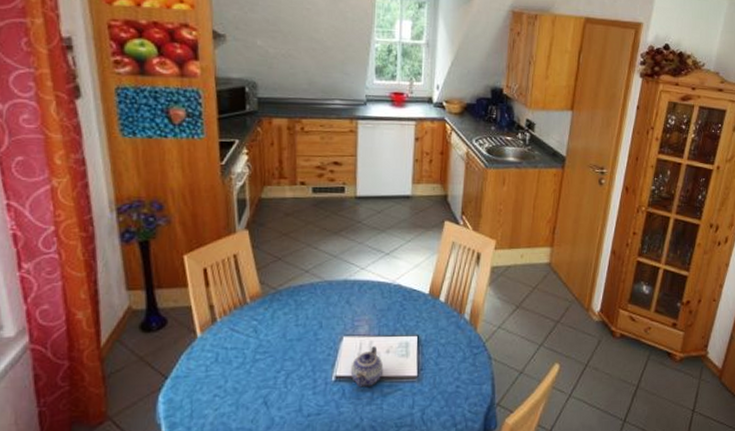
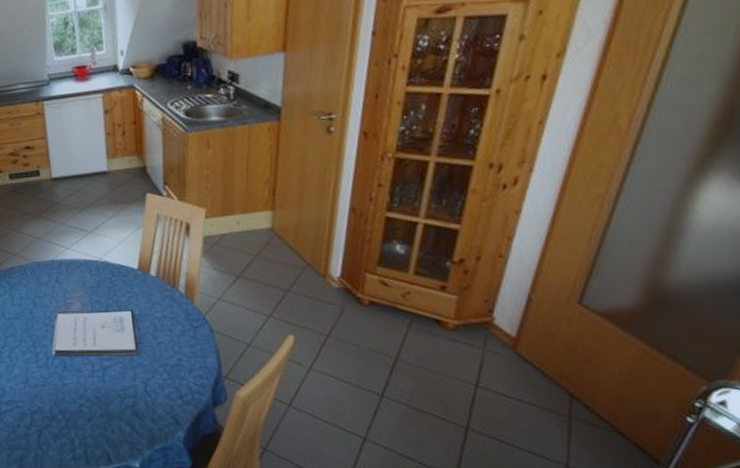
teapot: present [350,346,384,388] -> none [68,322,101,361]

